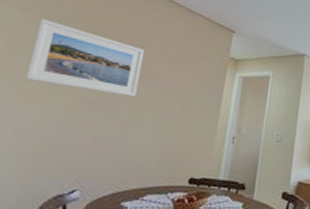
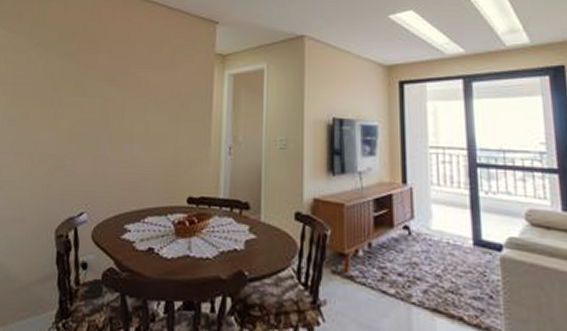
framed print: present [24,18,145,97] -> none [32,42,130,111]

